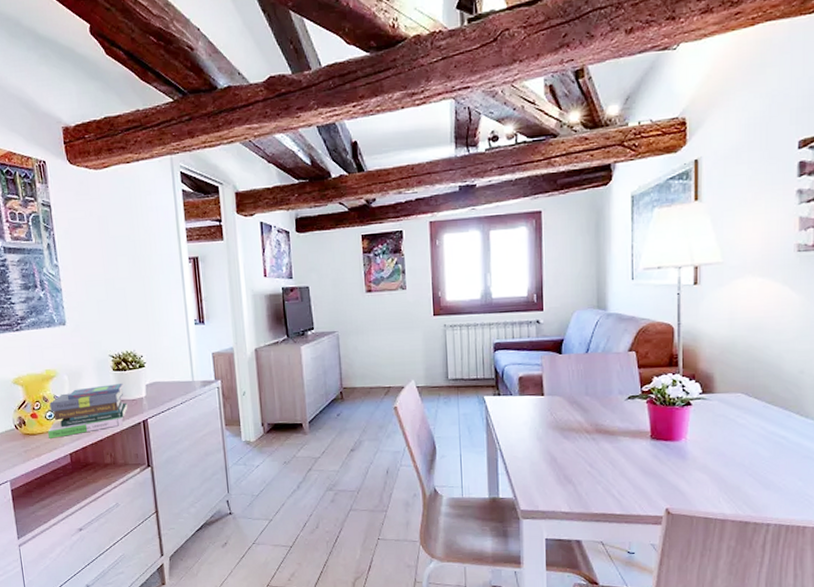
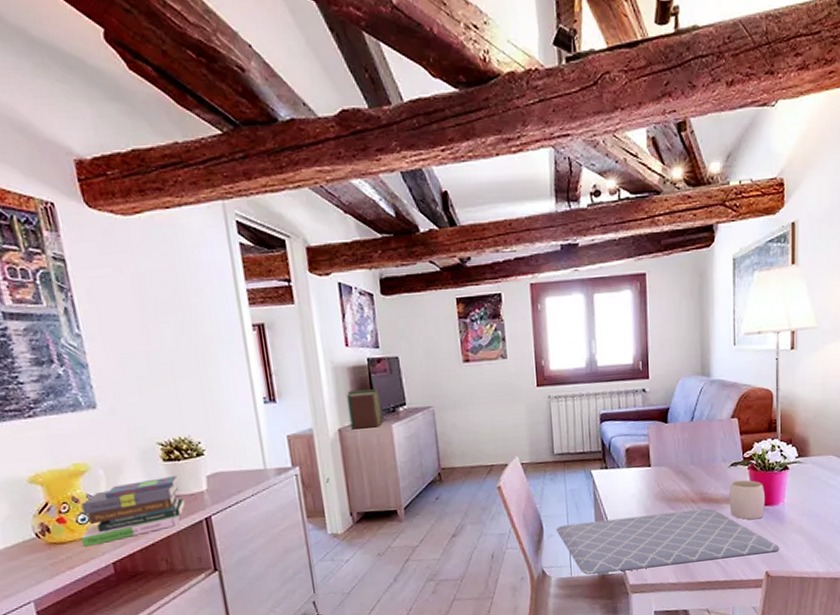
books: none [263,314,294,350] -> present [347,389,384,430]
placemat: none [448,440,682,497] -> present [555,508,780,575]
mug: none [626,413,666,455] -> present [729,479,766,520]

